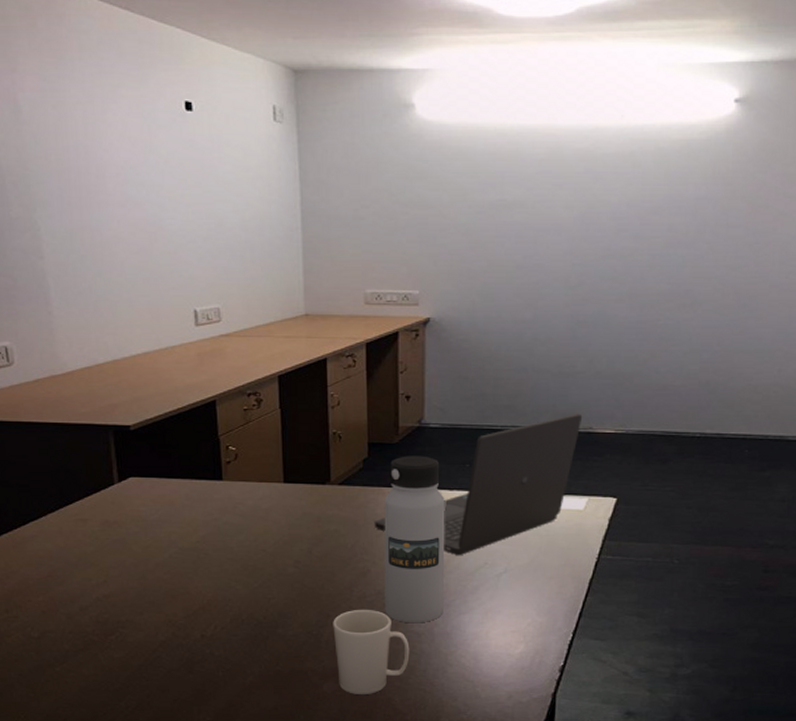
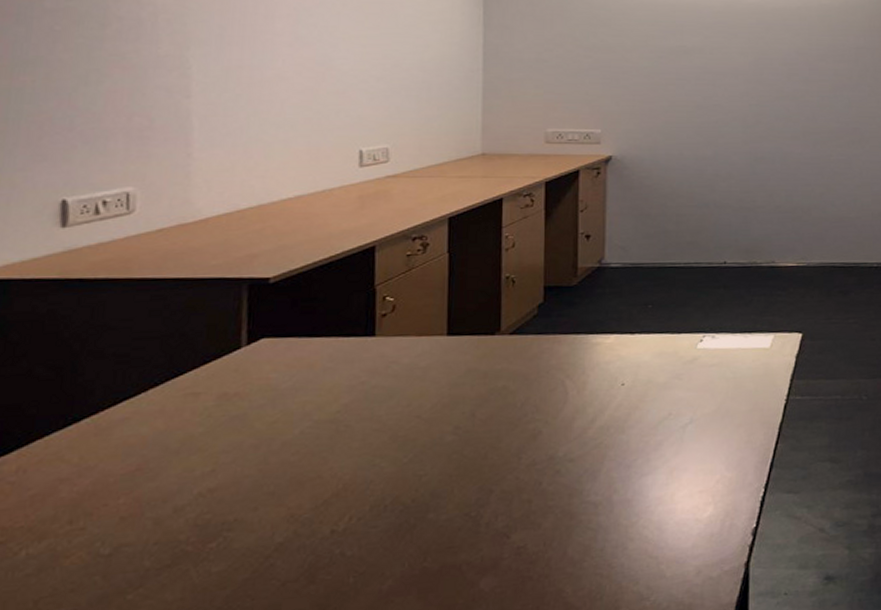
mug: present [333,609,410,694] -> none [495,479,585,590]
laptop: present [374,414,583,555] -> none [547,248,765,407]
water bottle: present [384,456,445,624] -> none [557,298,626,492]

